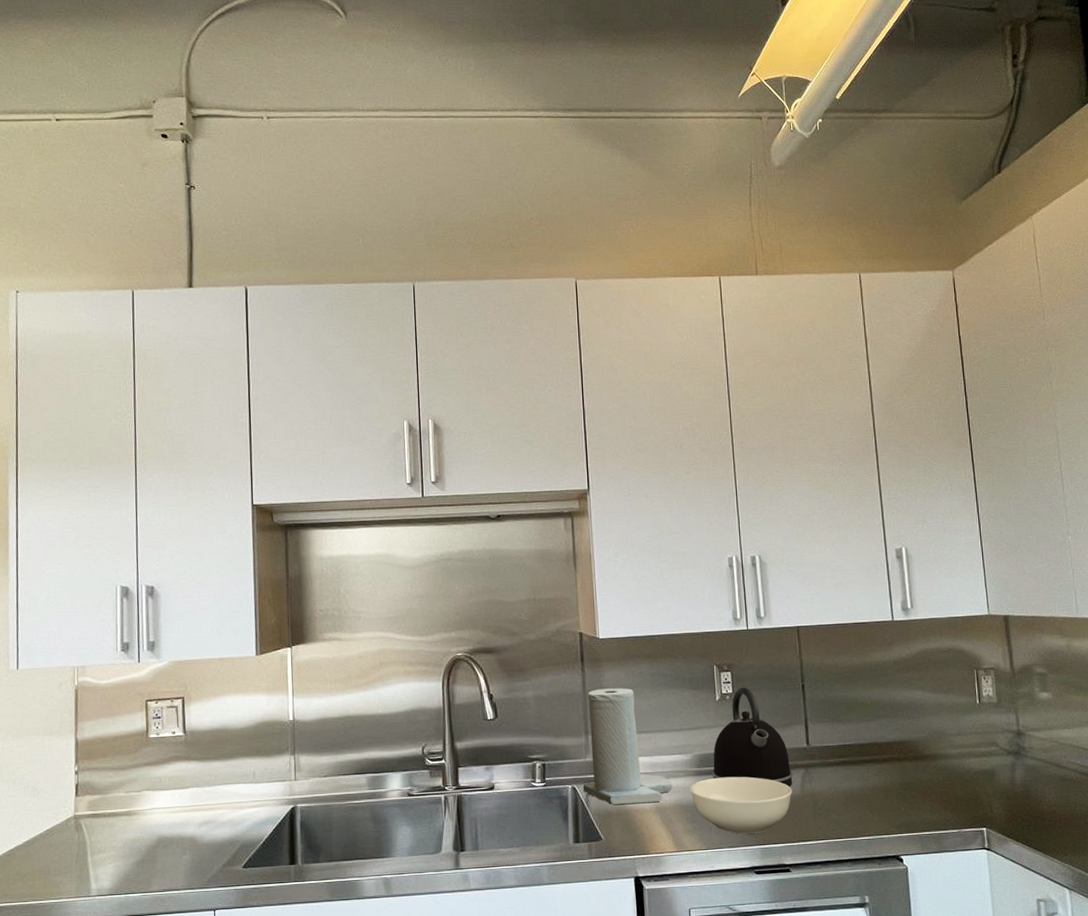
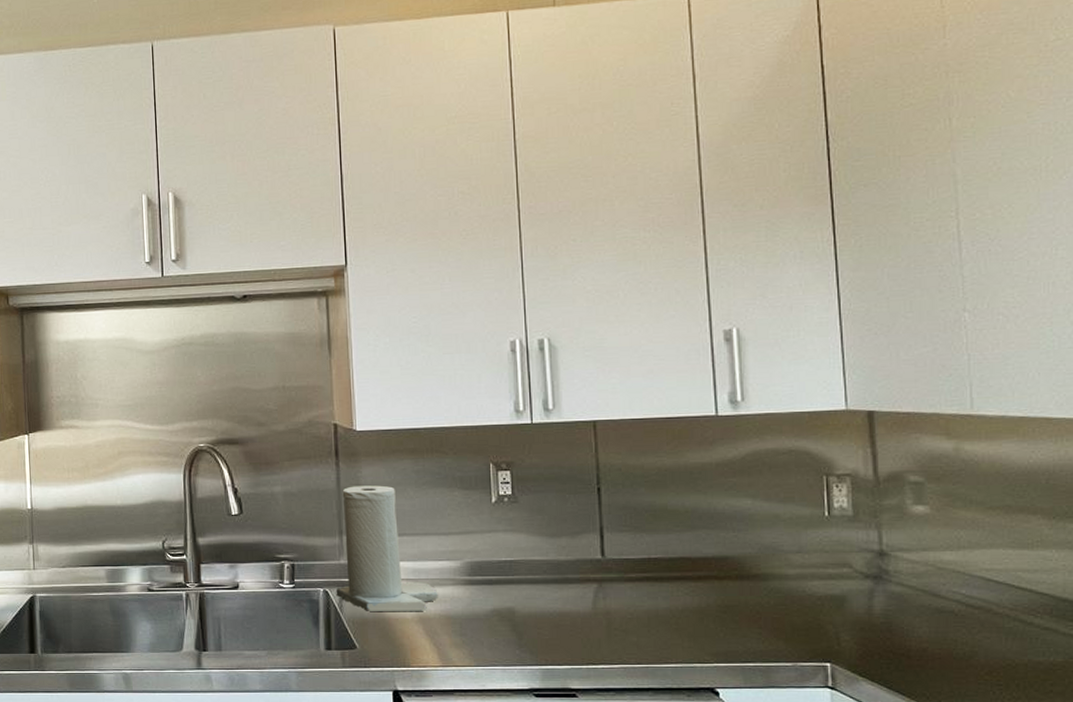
bowl: present [690,776,792,834] -> none [458,588,582,652]
kettle: present [711,687,794,787] -> none [484,488,584,602]

